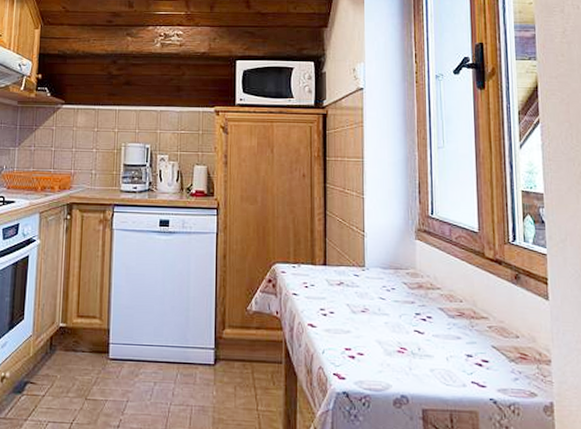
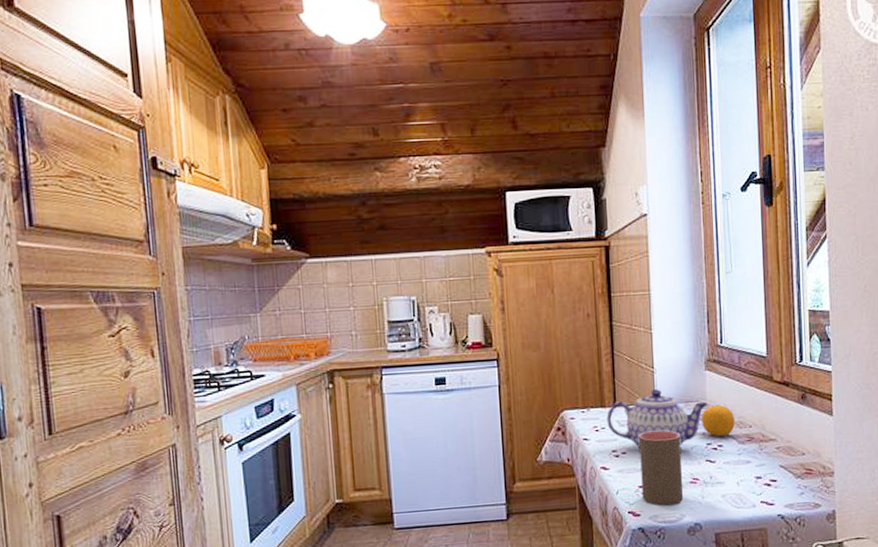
teapot: none [316,253,417,312] -> present [606,389,708,449]
cup: none [347,293,391,373] -> present [639,430,684,506]
fruit: none [411,275,446,307] -> present [702,404,736,436]

